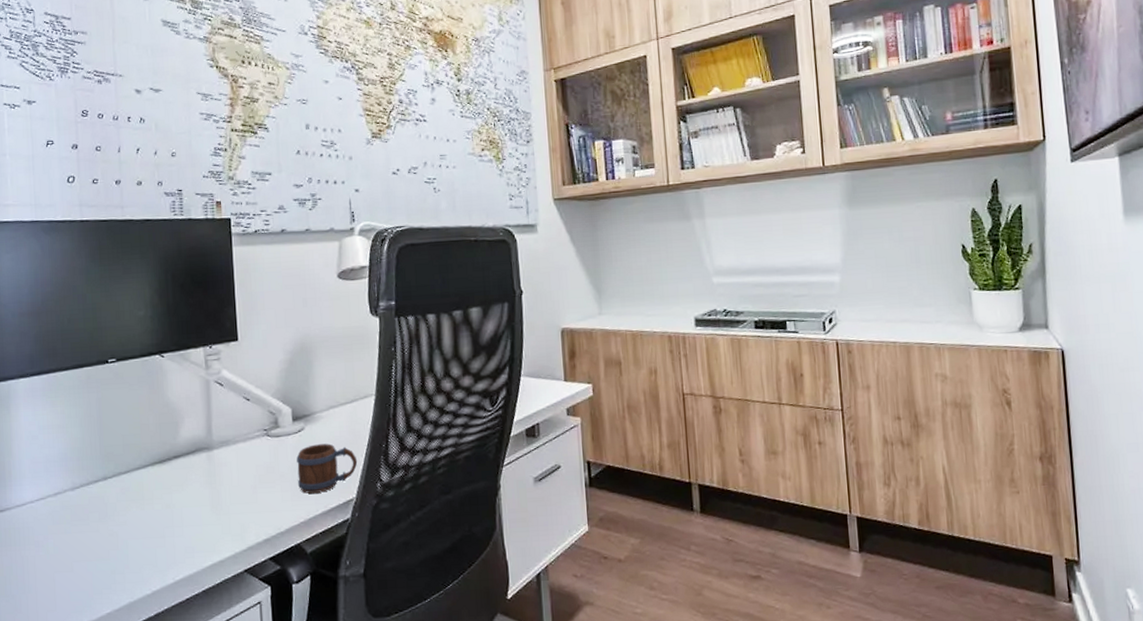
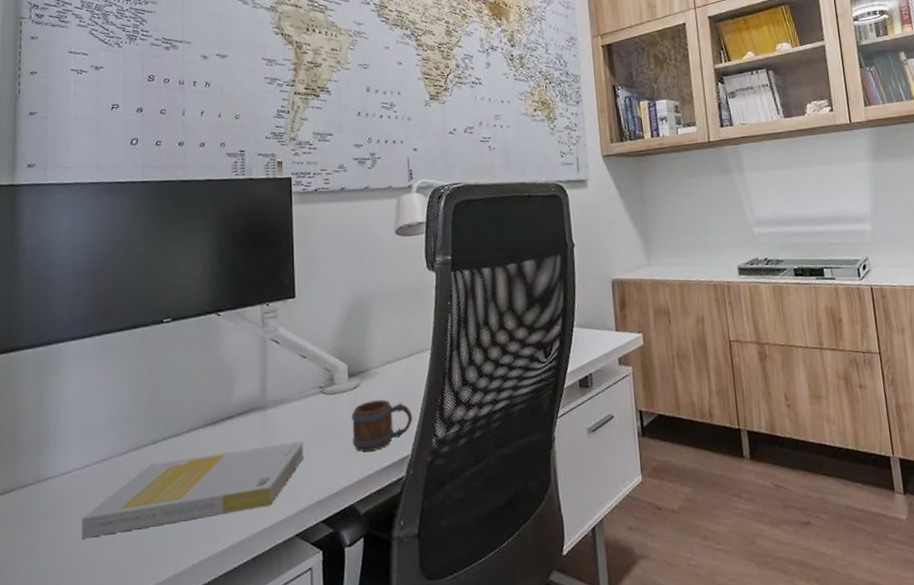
book: none [40,481,250,567] -> present [82,441,304,539]

